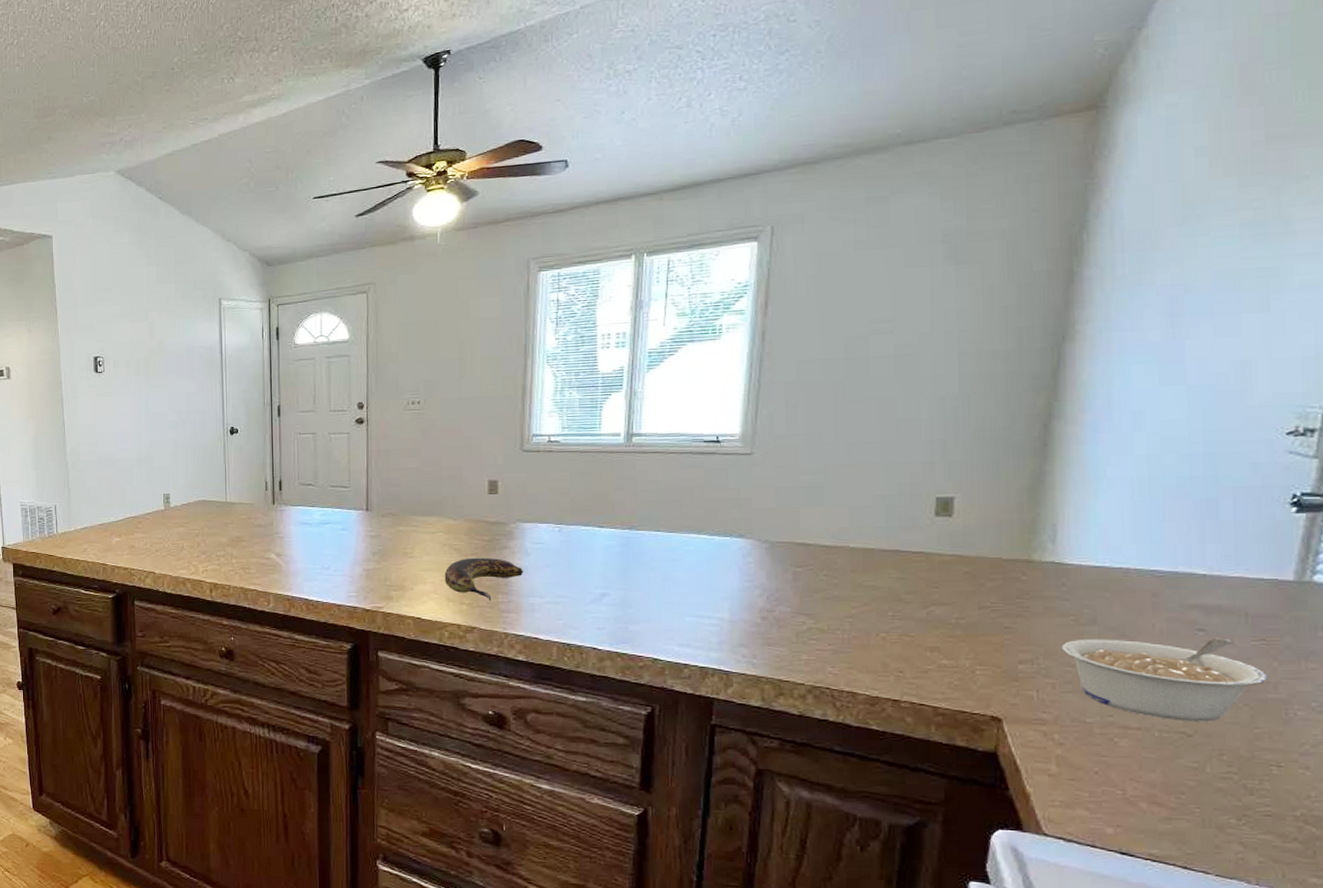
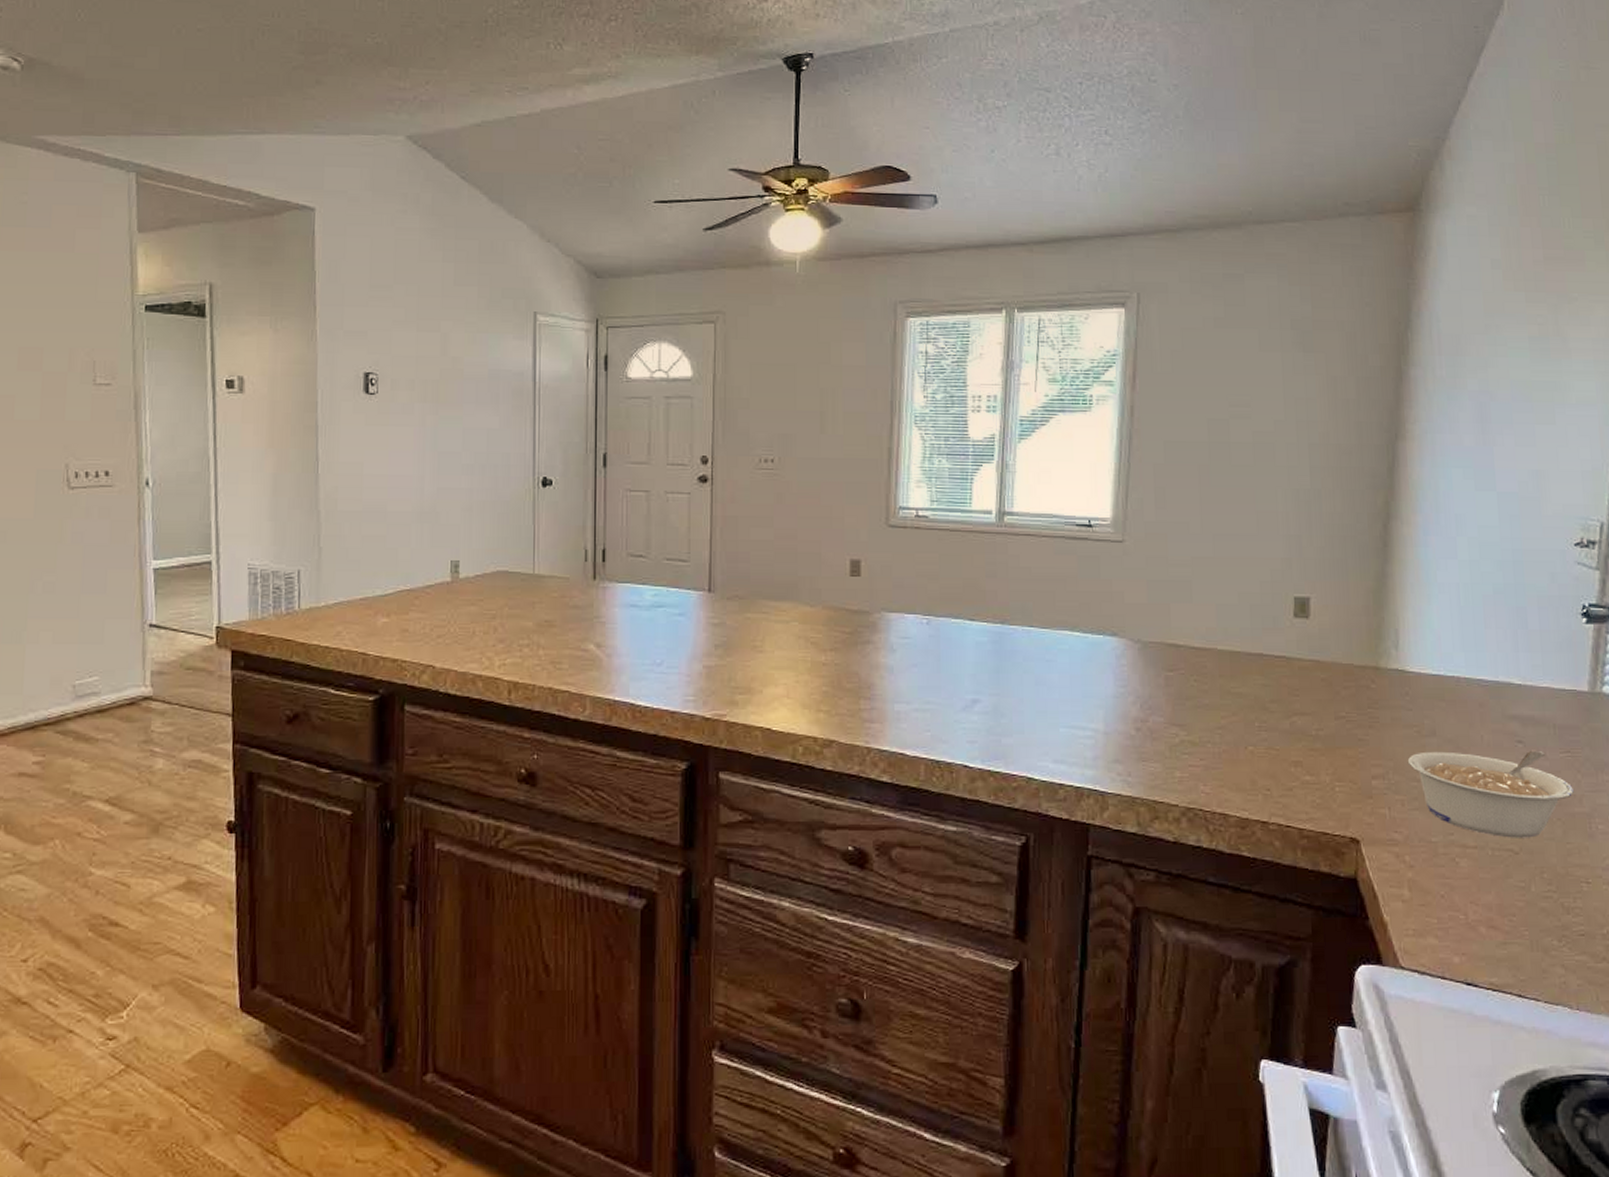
banana: present [444,557,523,601] -> none [799,653,888,708]

